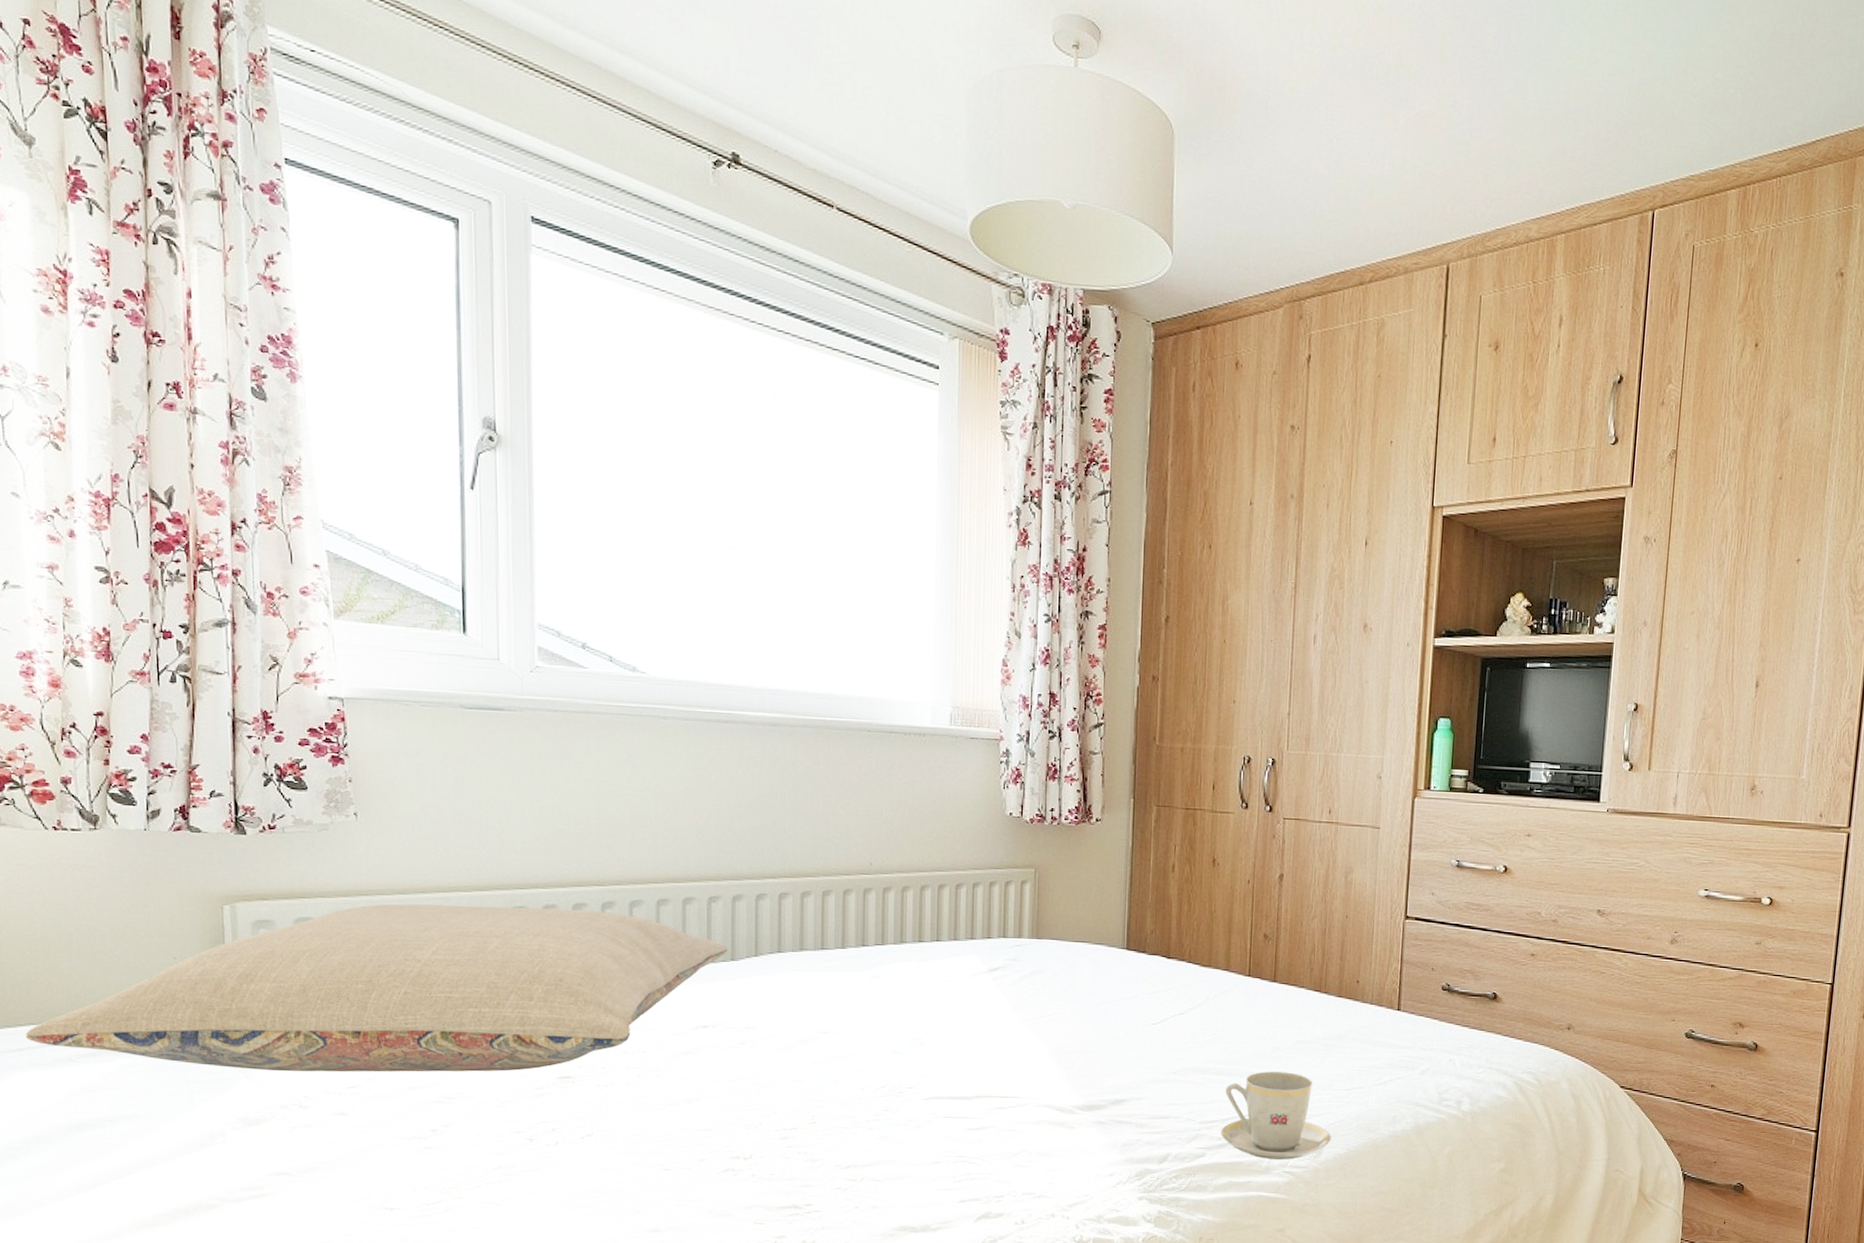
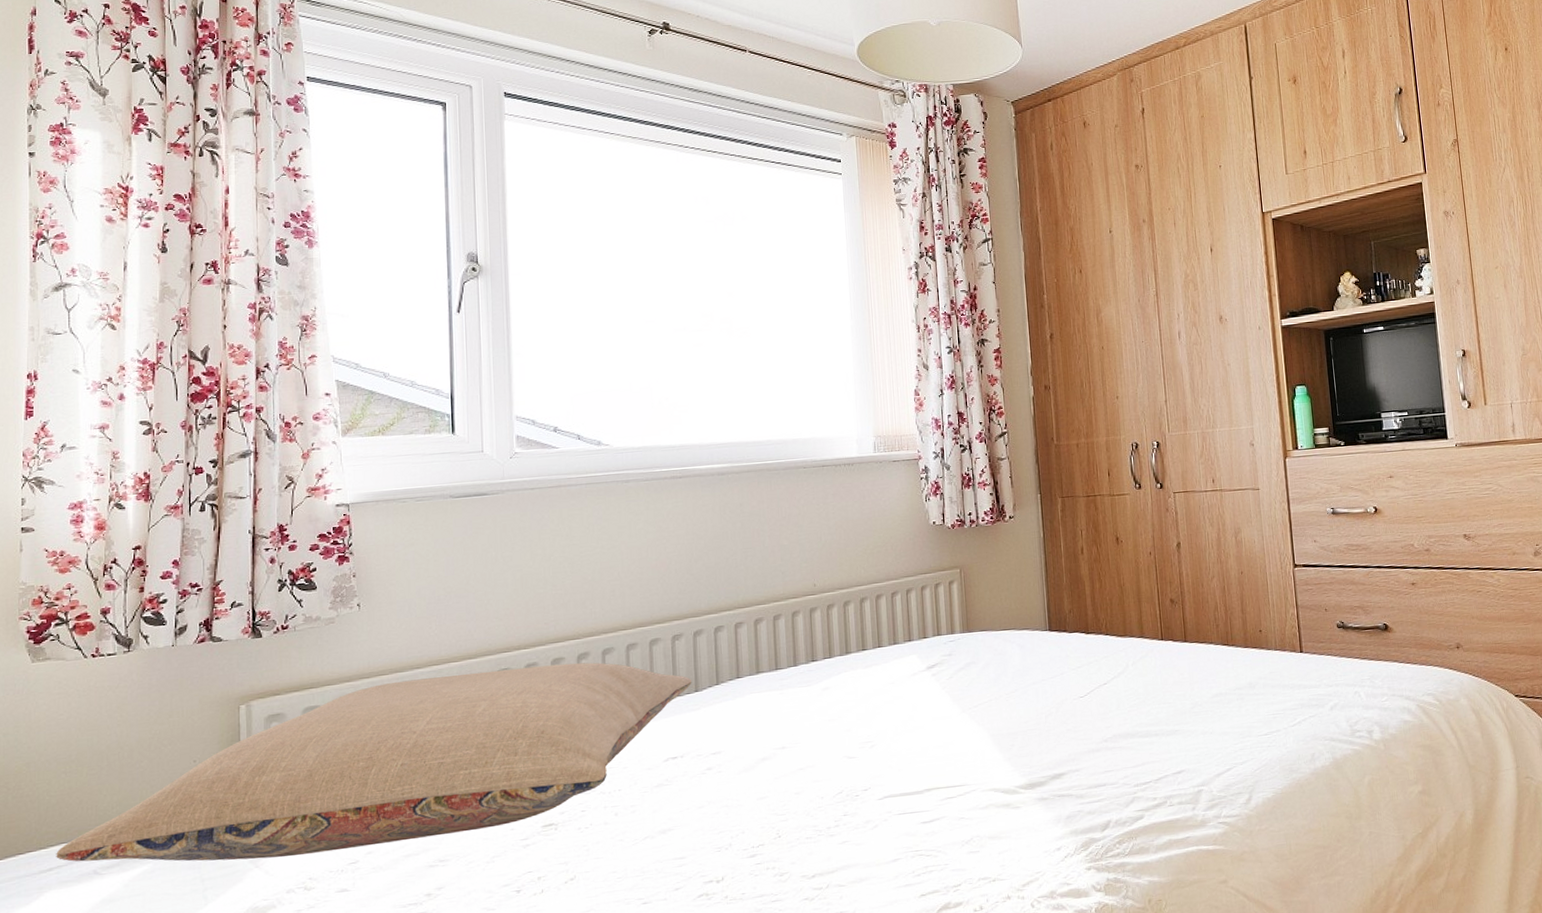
teacup: present [1220,1071,1331,1160] -> none [1154,725,1258,813]

